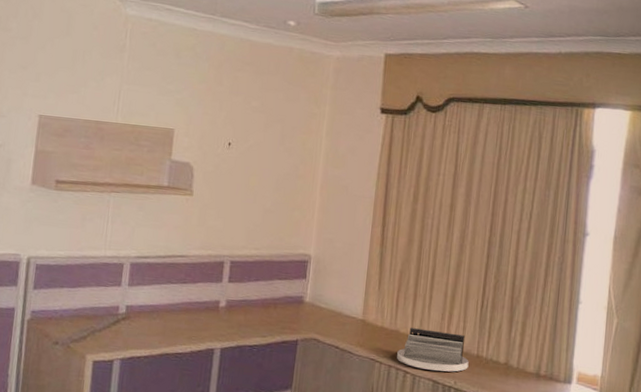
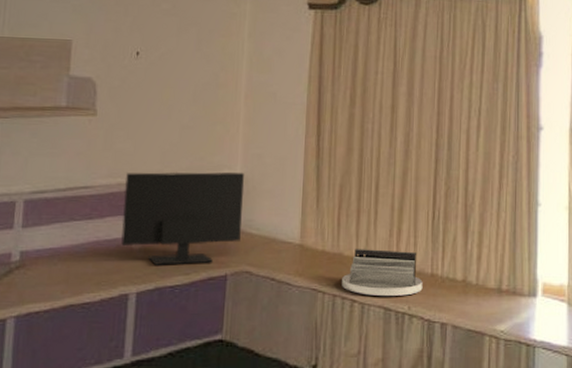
monitor: none [209,246,317,329] -> present [121,172,245,265]

